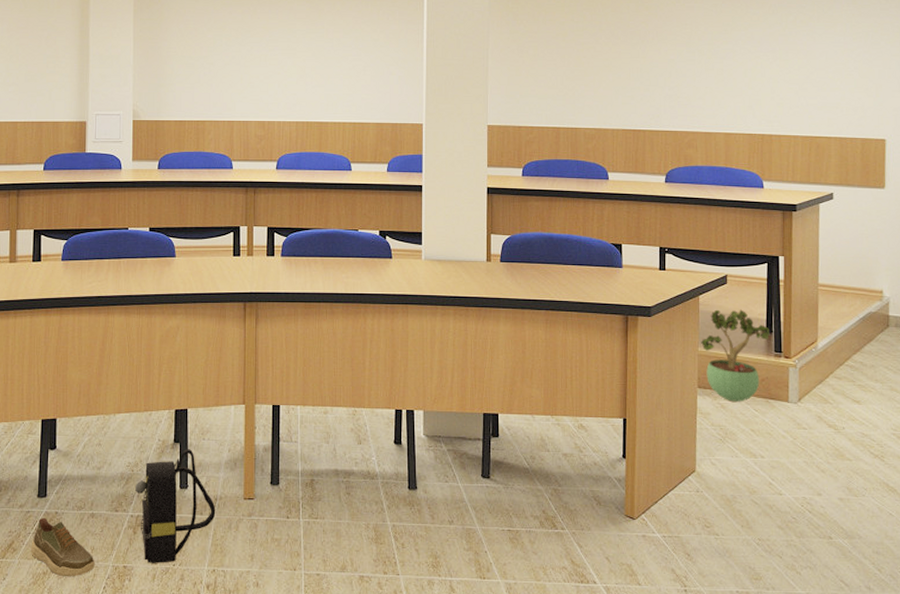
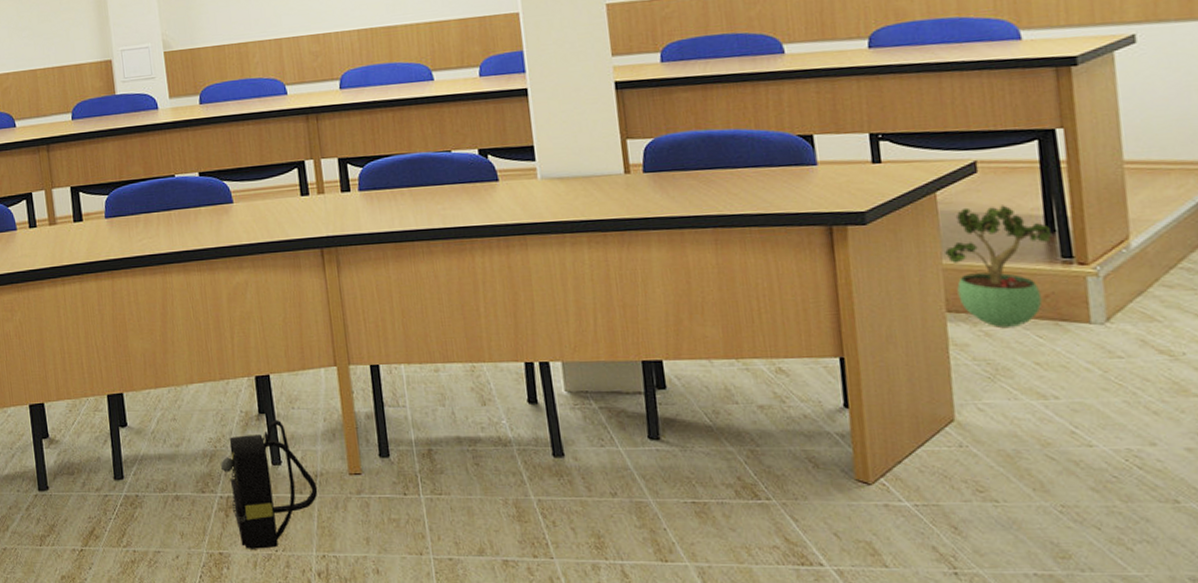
shoe: present [31,517,95,577] -> none [114,501,187,566]

